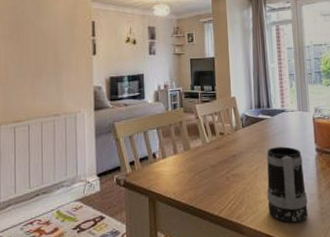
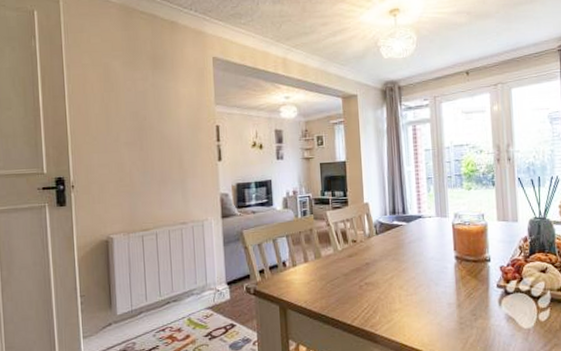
mug: present [267,146,308,223] -> none [402,254,446,332]

